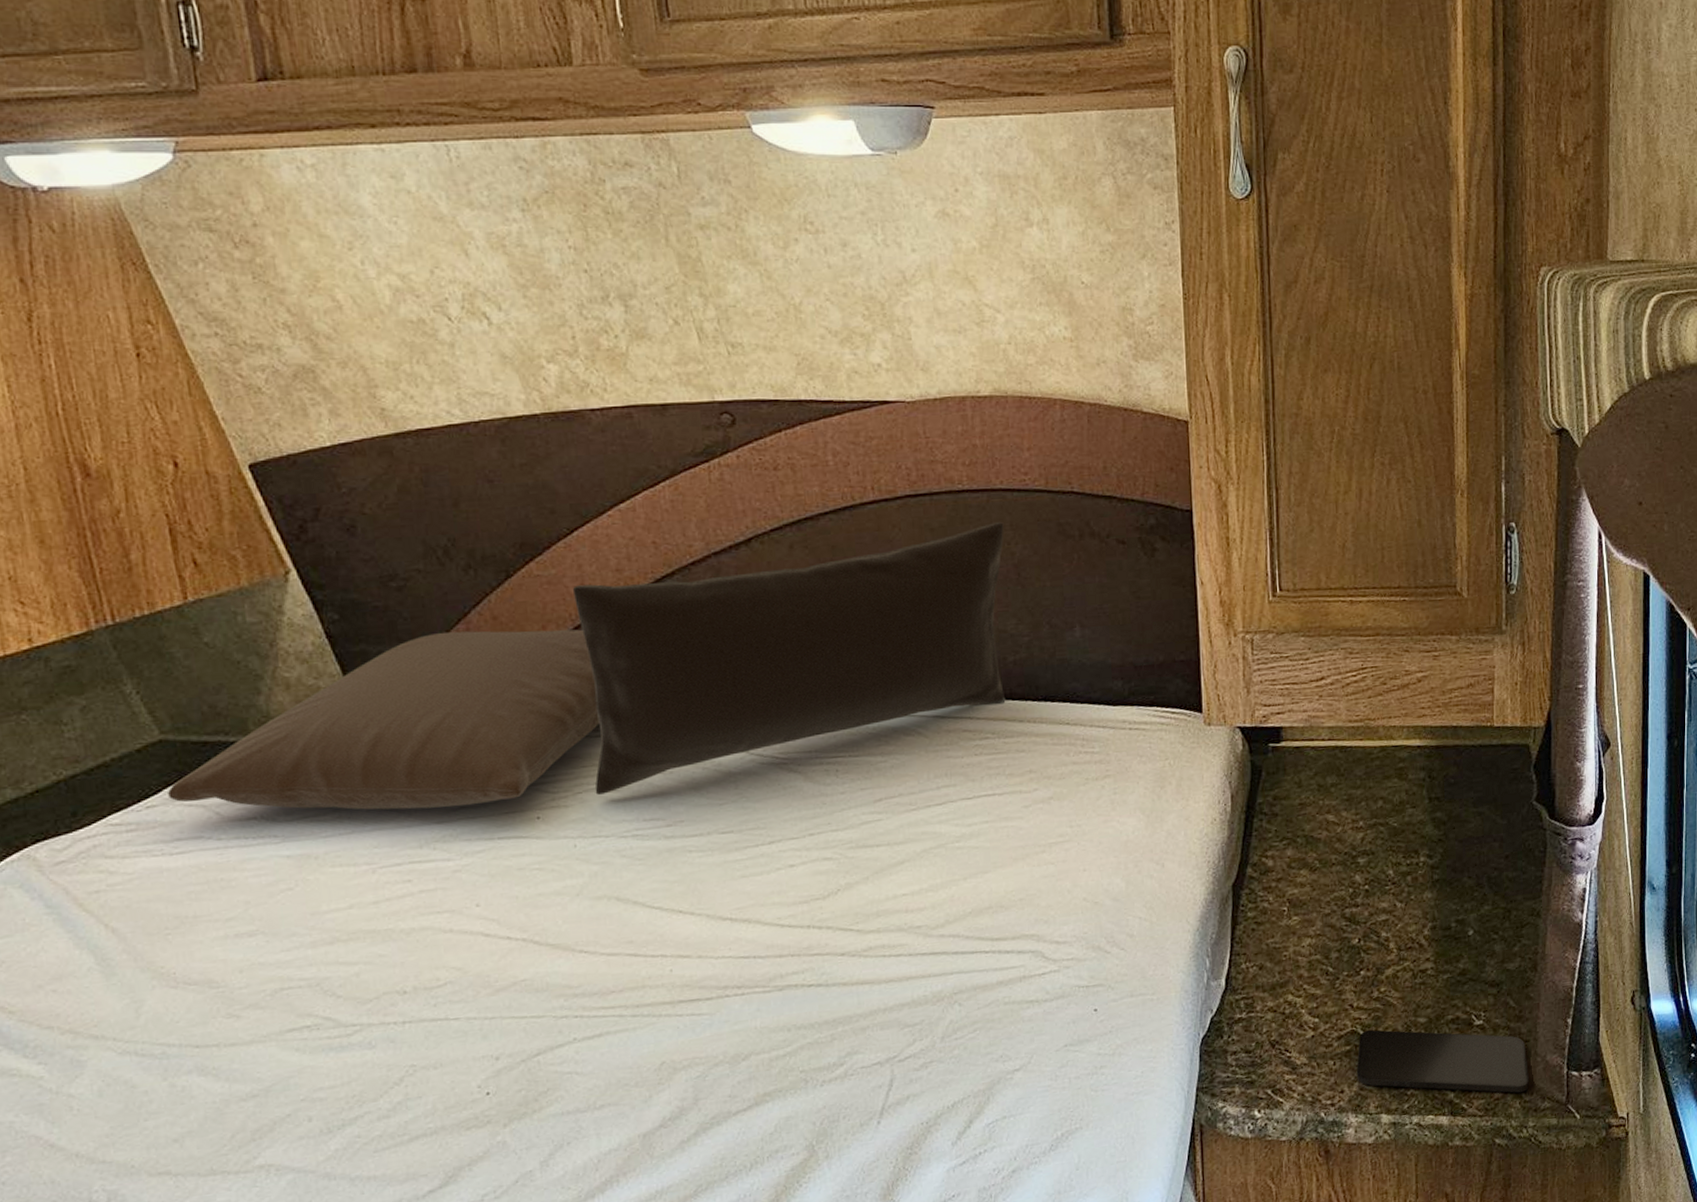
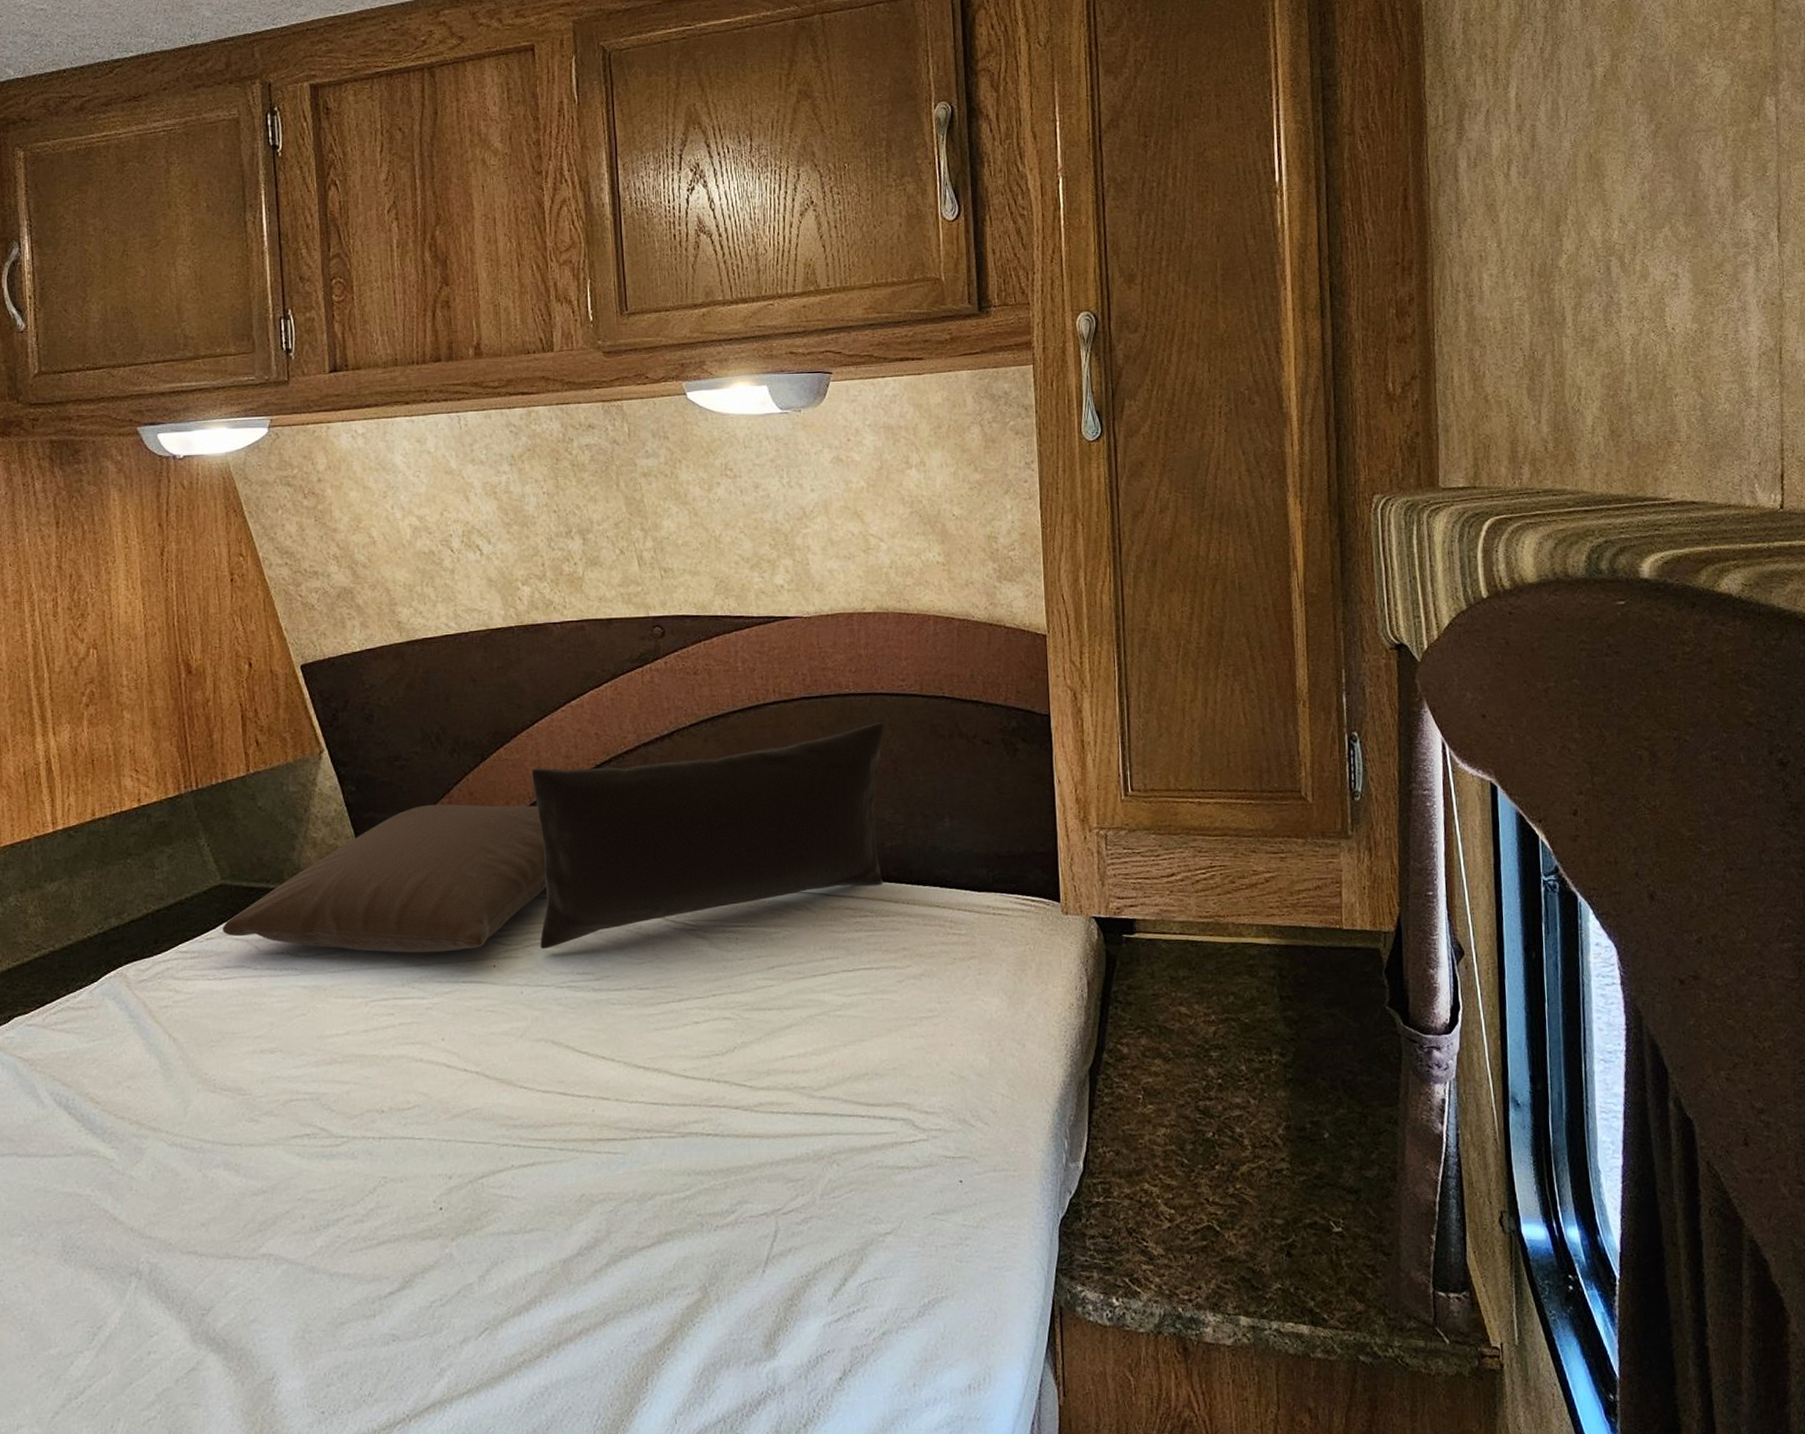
smartphone: present [1356,1029,1529,1094] -> none [1213,1226,1393,1309]

